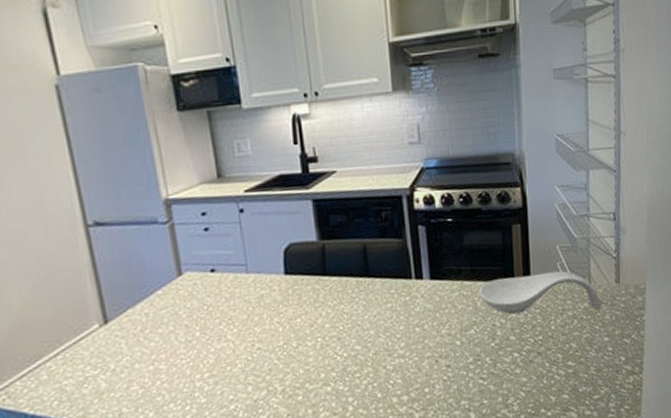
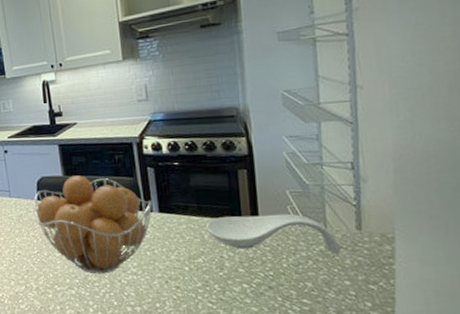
fruit basket: none [279,239,423,363] -> present [33,175,153,274]

